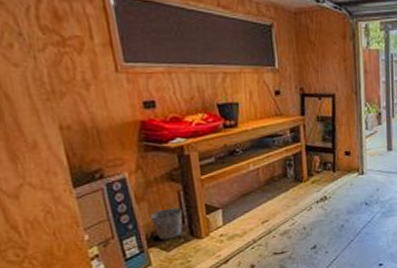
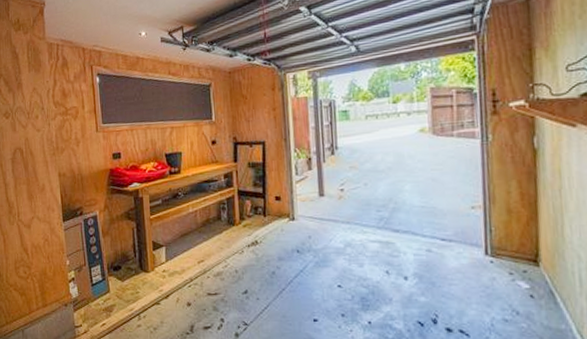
bucket: present [151,199,183,240] -> none [112,234,135,271]

